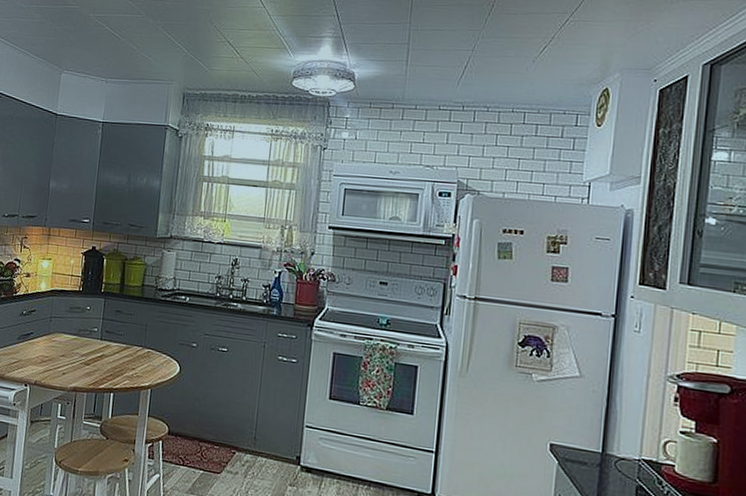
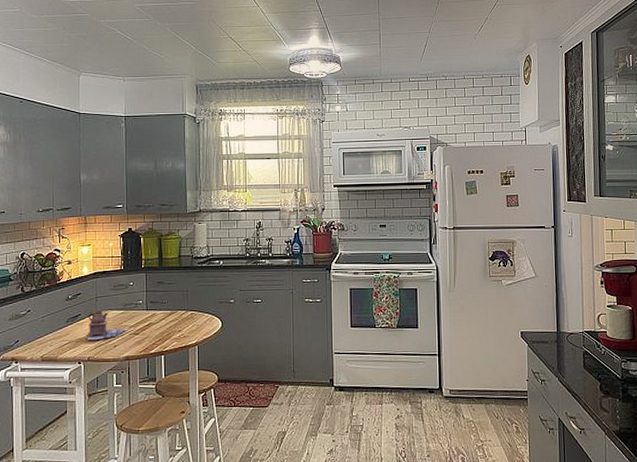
teapot: none [36,330,77,364] -> present [86,309,126,341]

